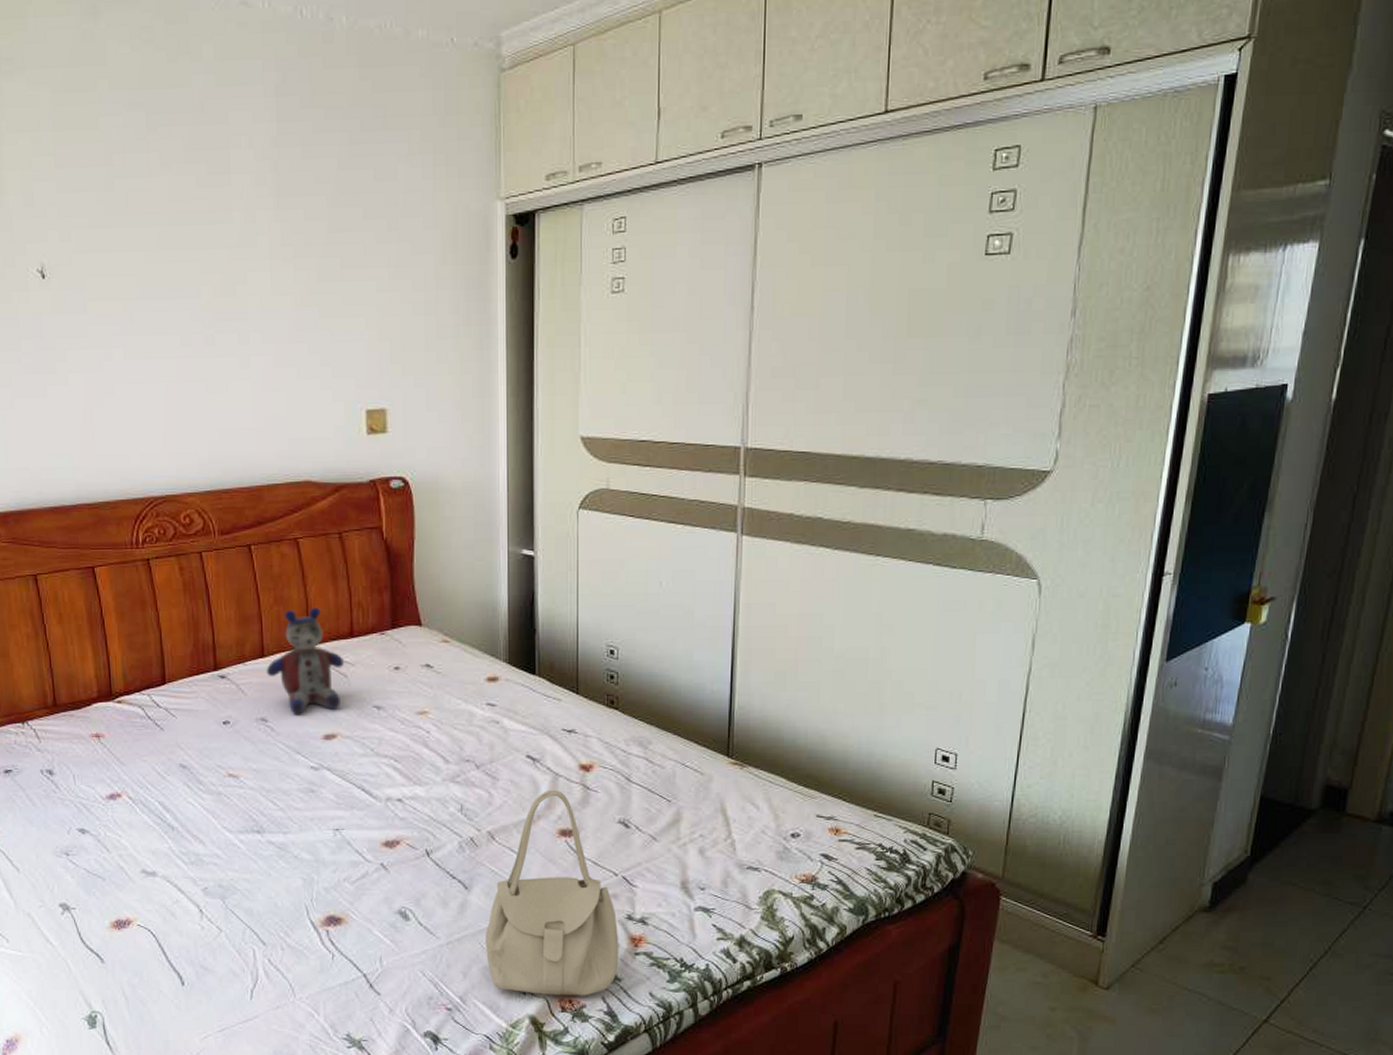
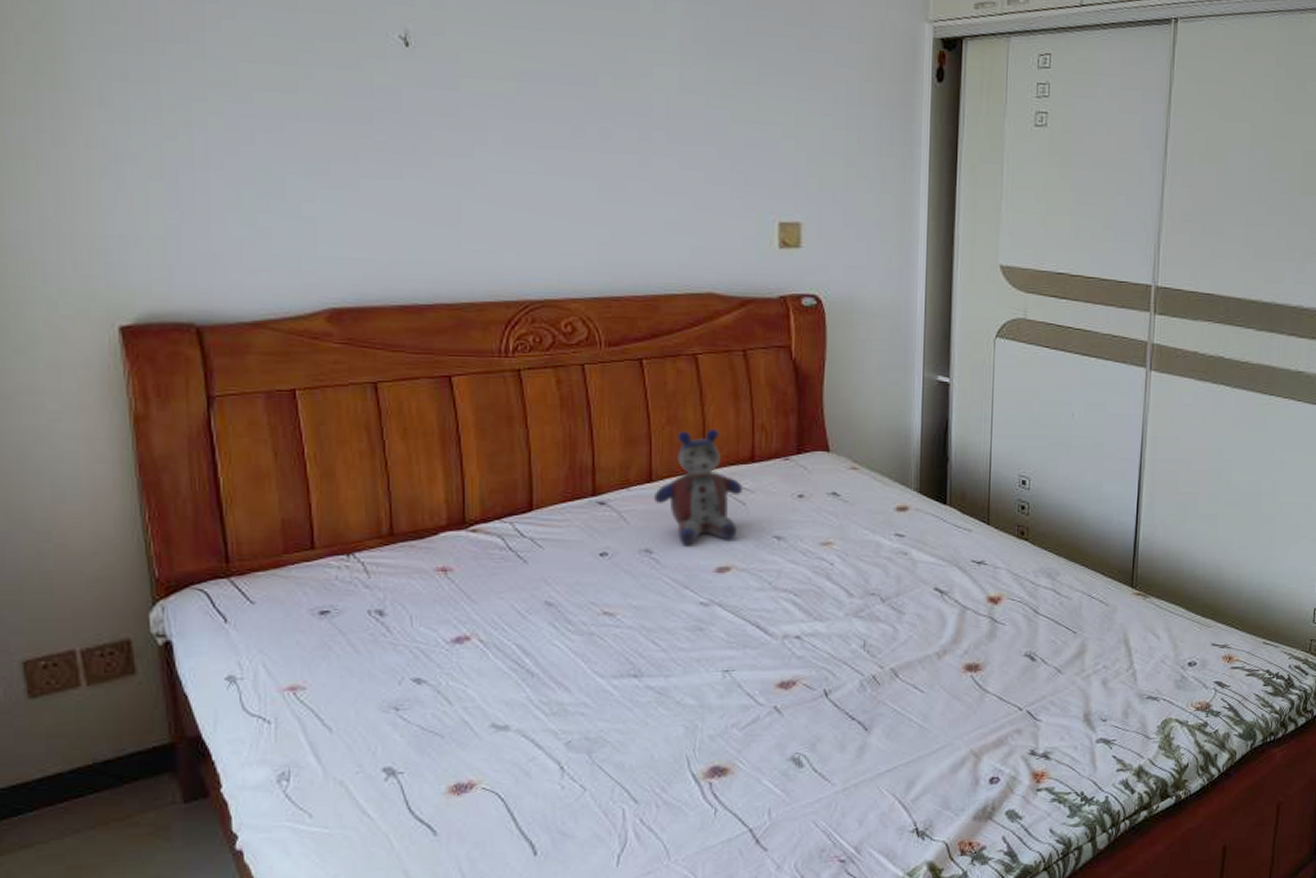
handbag: present [486,789,619,996] -> none [884,623,1022,839]

